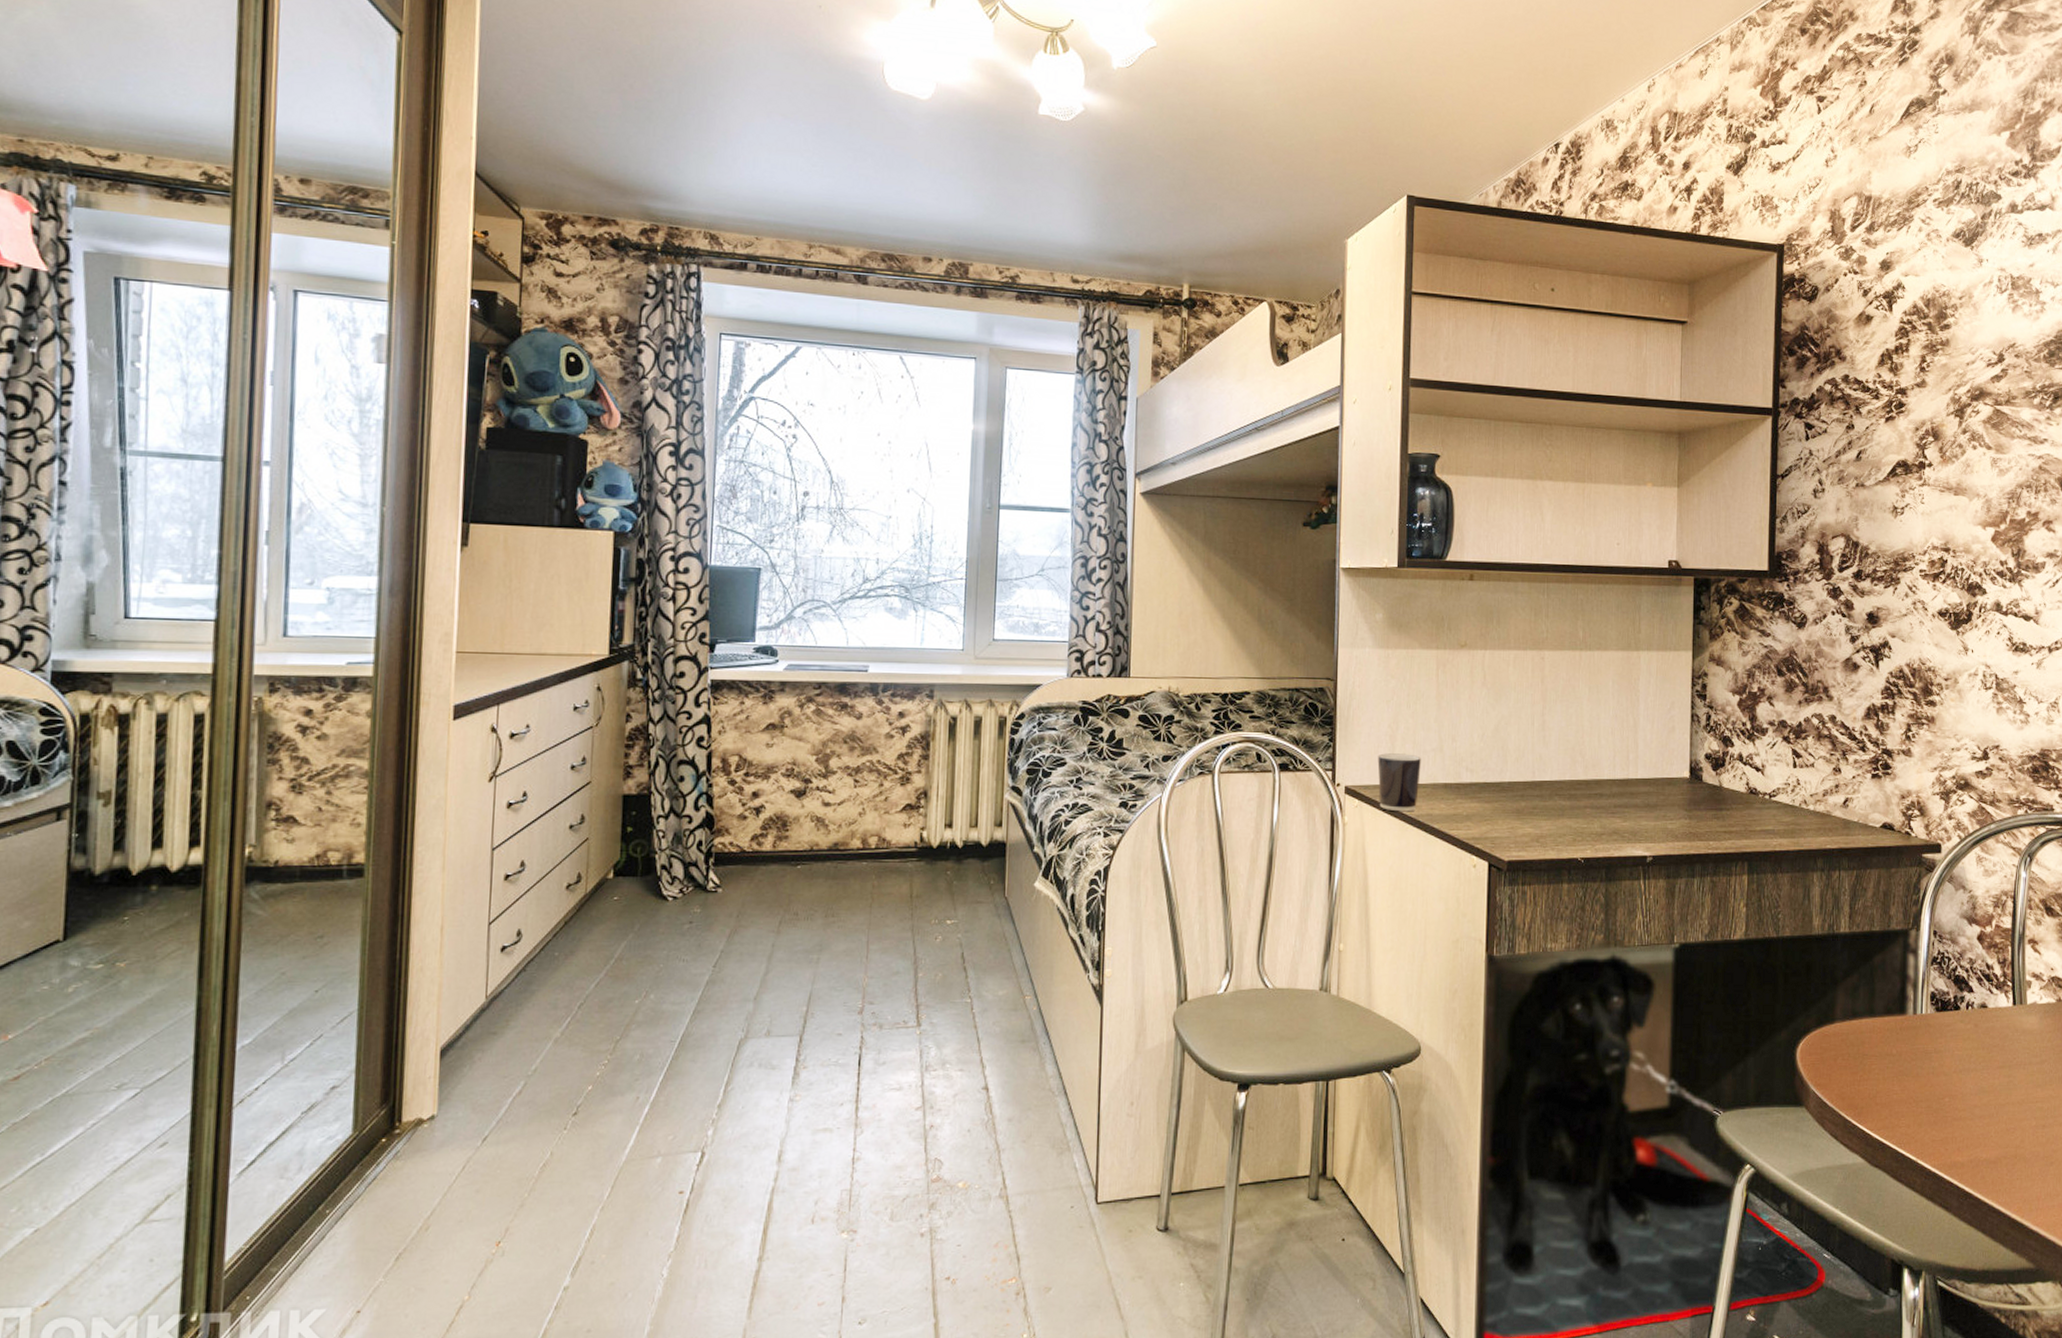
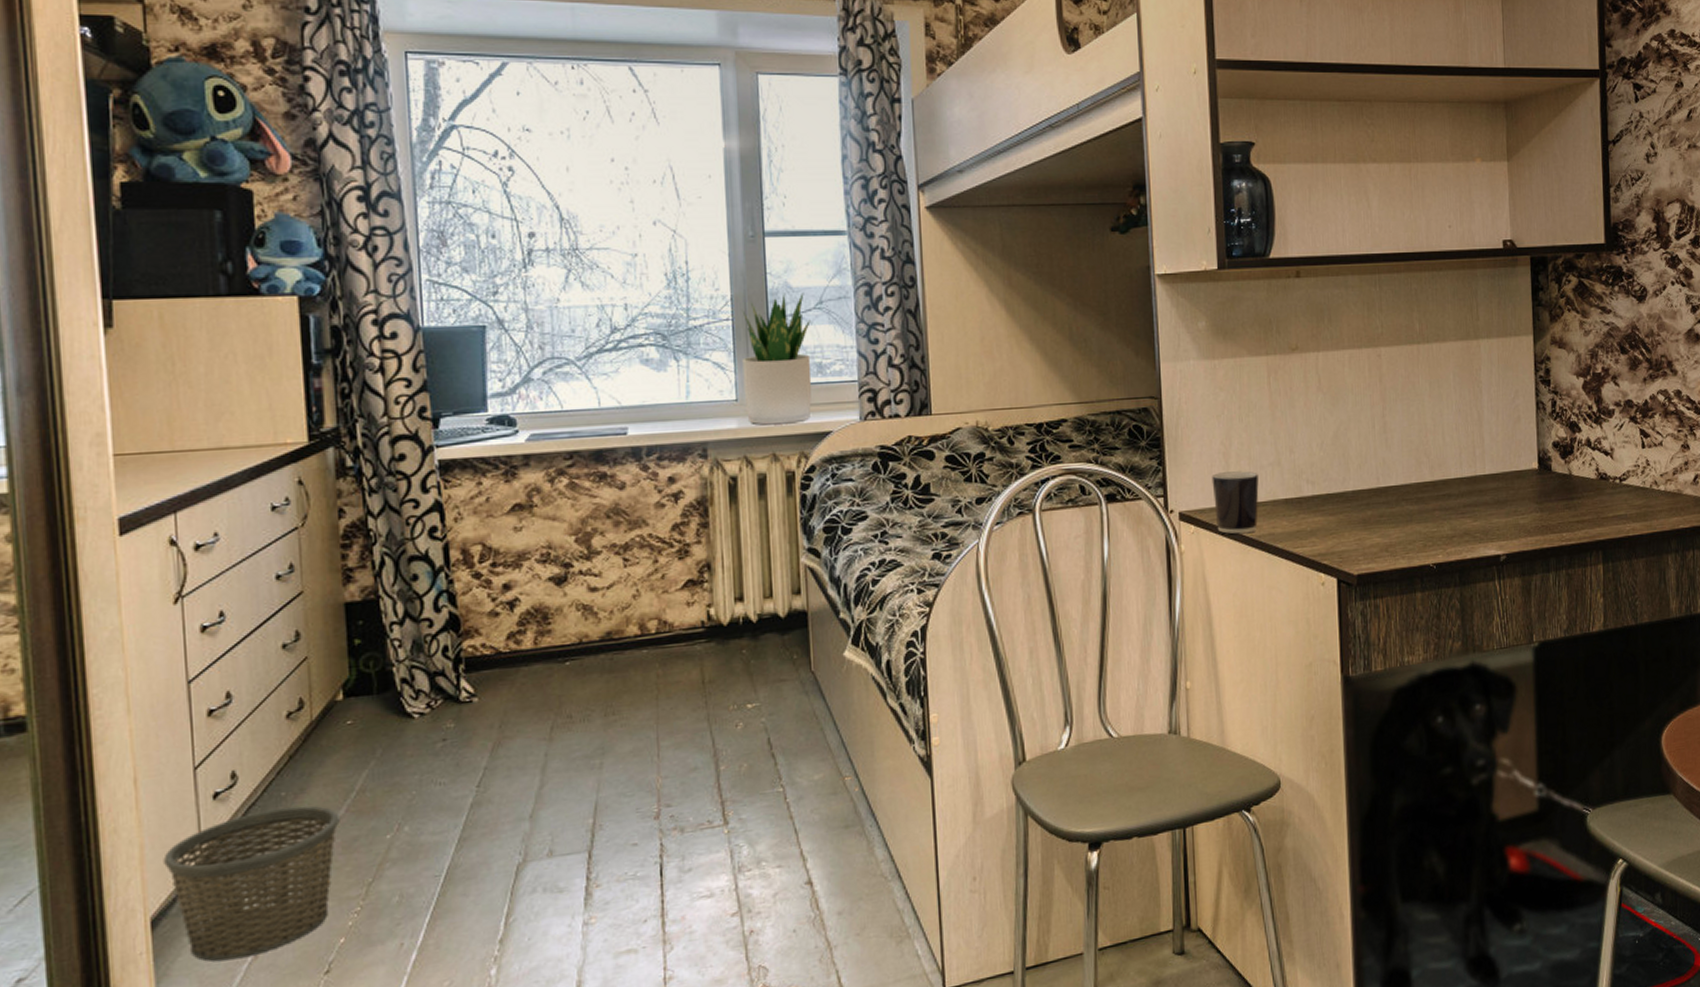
basket: none [456,966,599,1093] -> present [163,805,340,961]
planter: none [969,559,1032,675] -> present [741,292,812,425]

